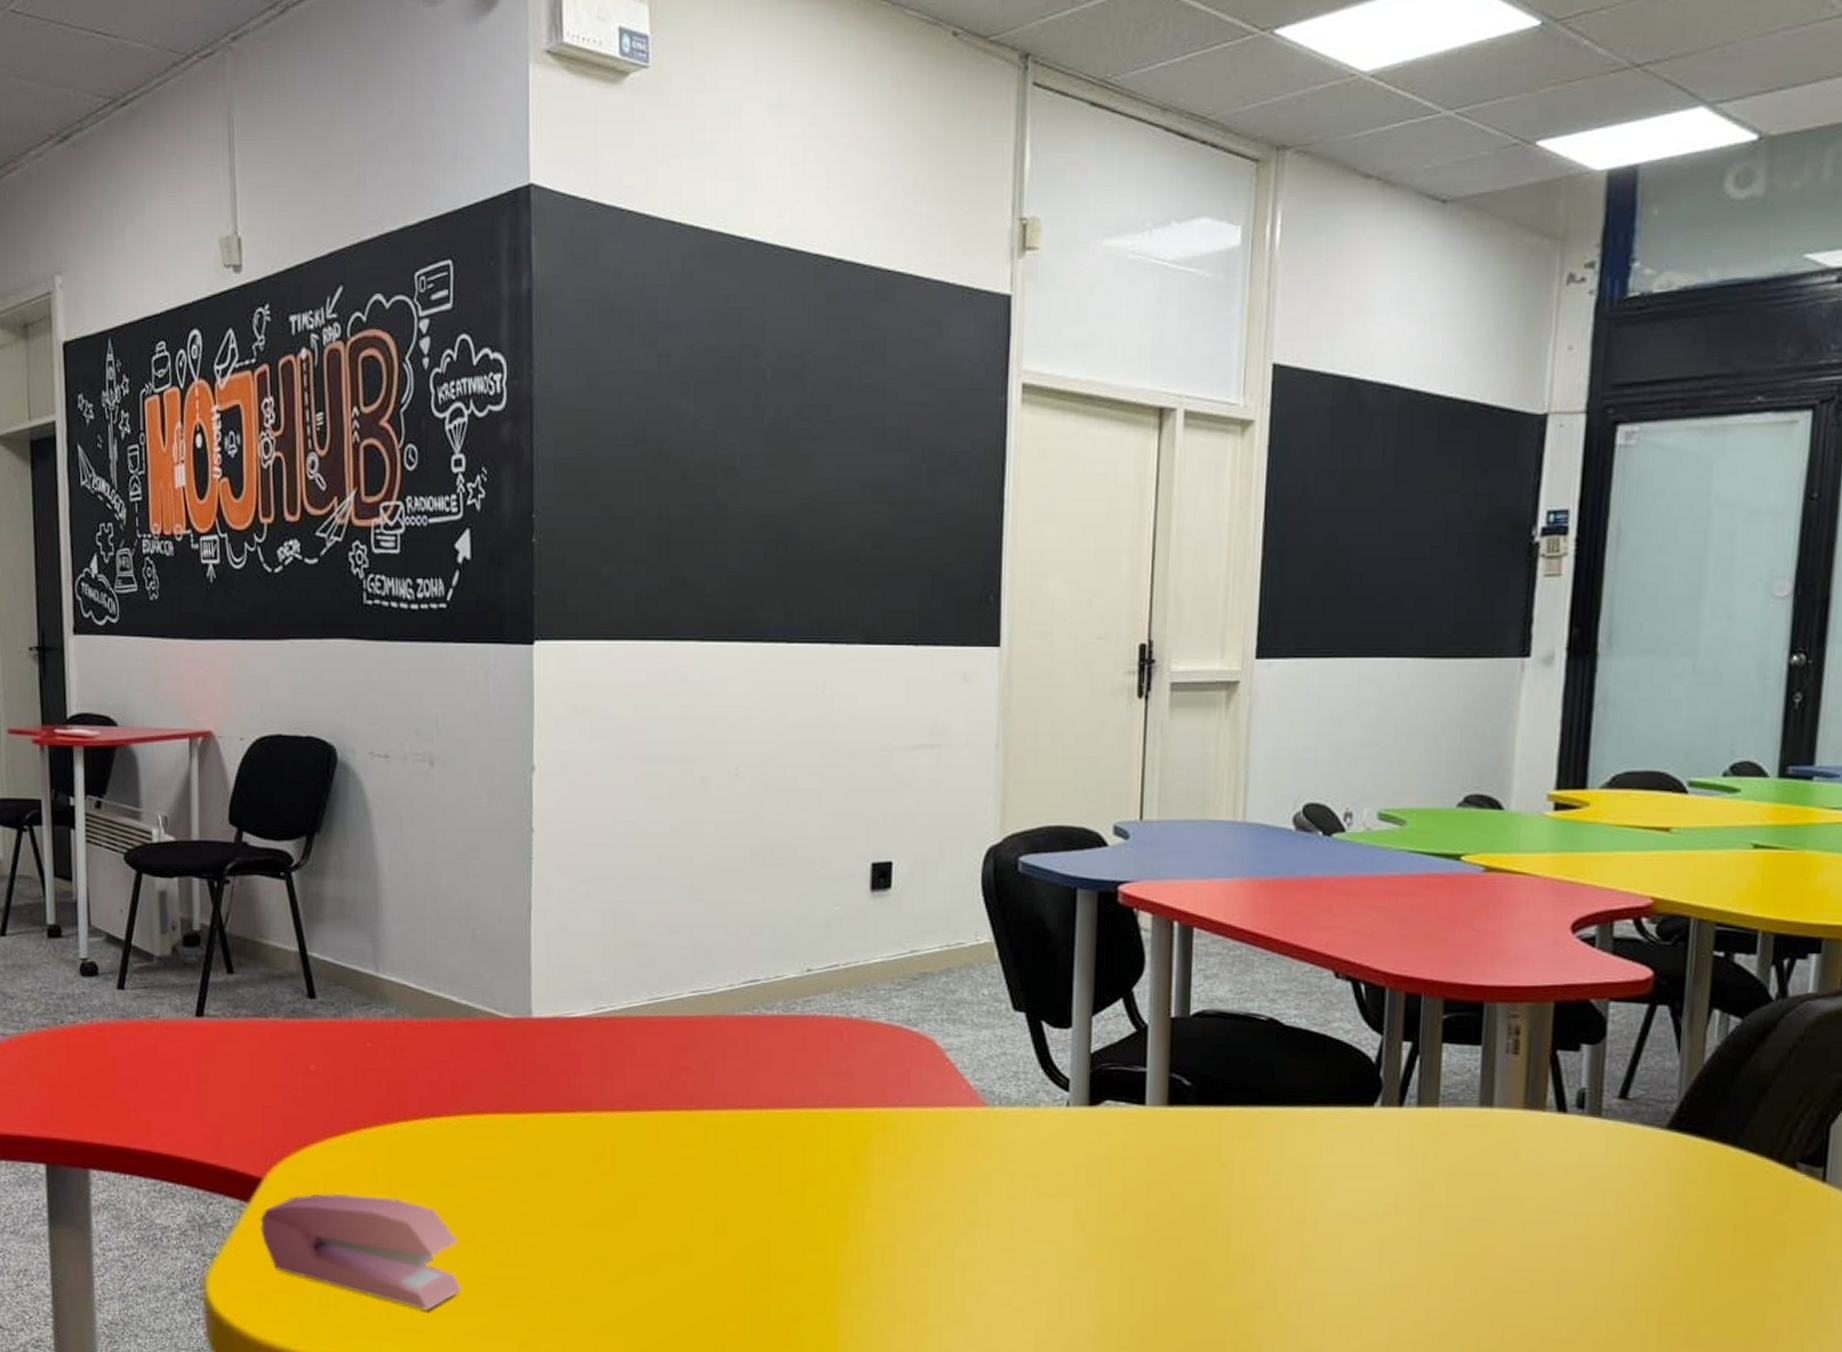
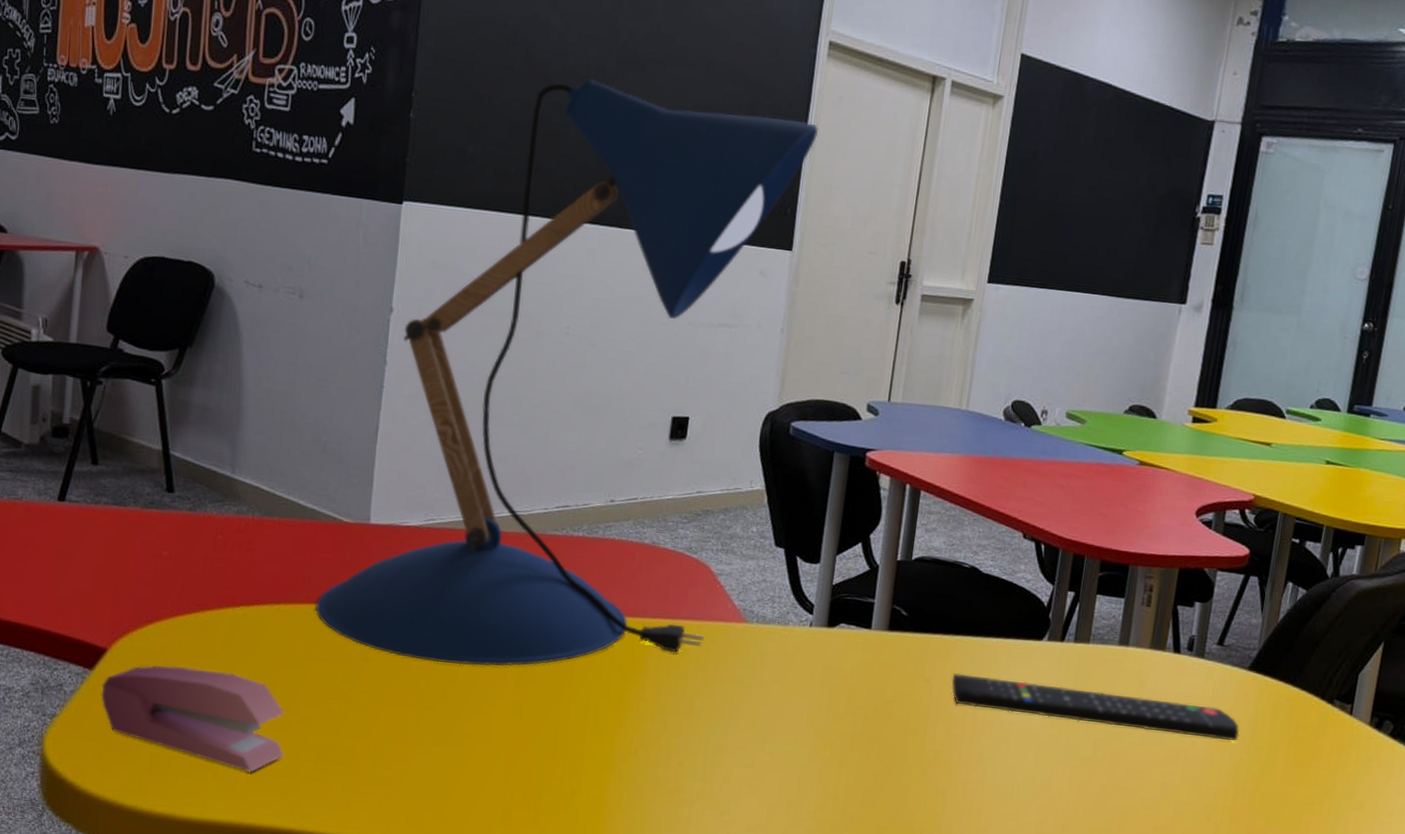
desk lamp: none [481,468,1018,1176] -> present [315,77,818,666]
remote control: none [1257,1154,1663,1225] -> present [952,673,1240,742]

